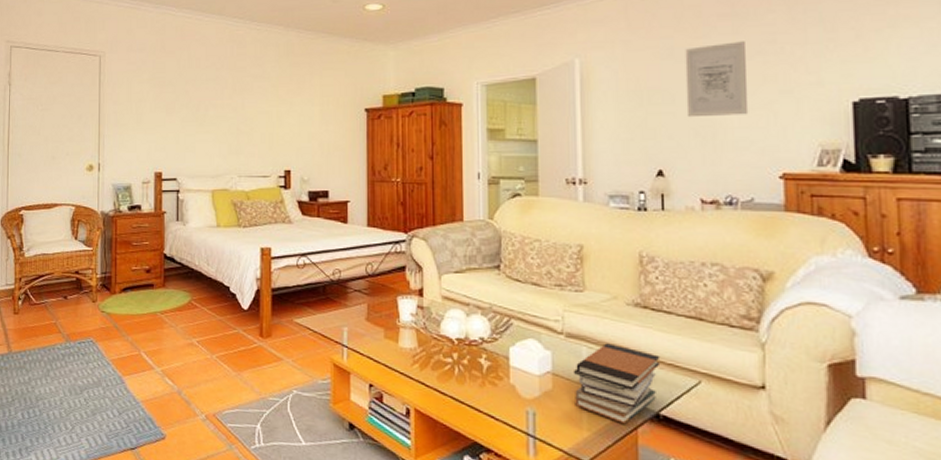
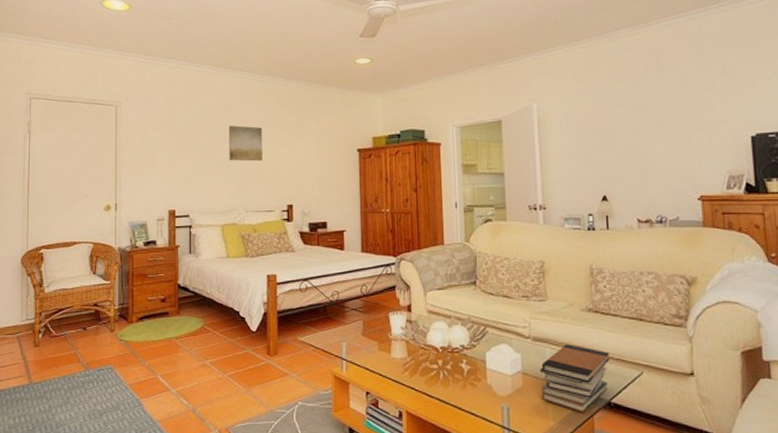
wall art: none [221,79,259,120] -> present [229,125,263,162]
wall art: present [685,41,749,118] -> none [620,88,672,152]

